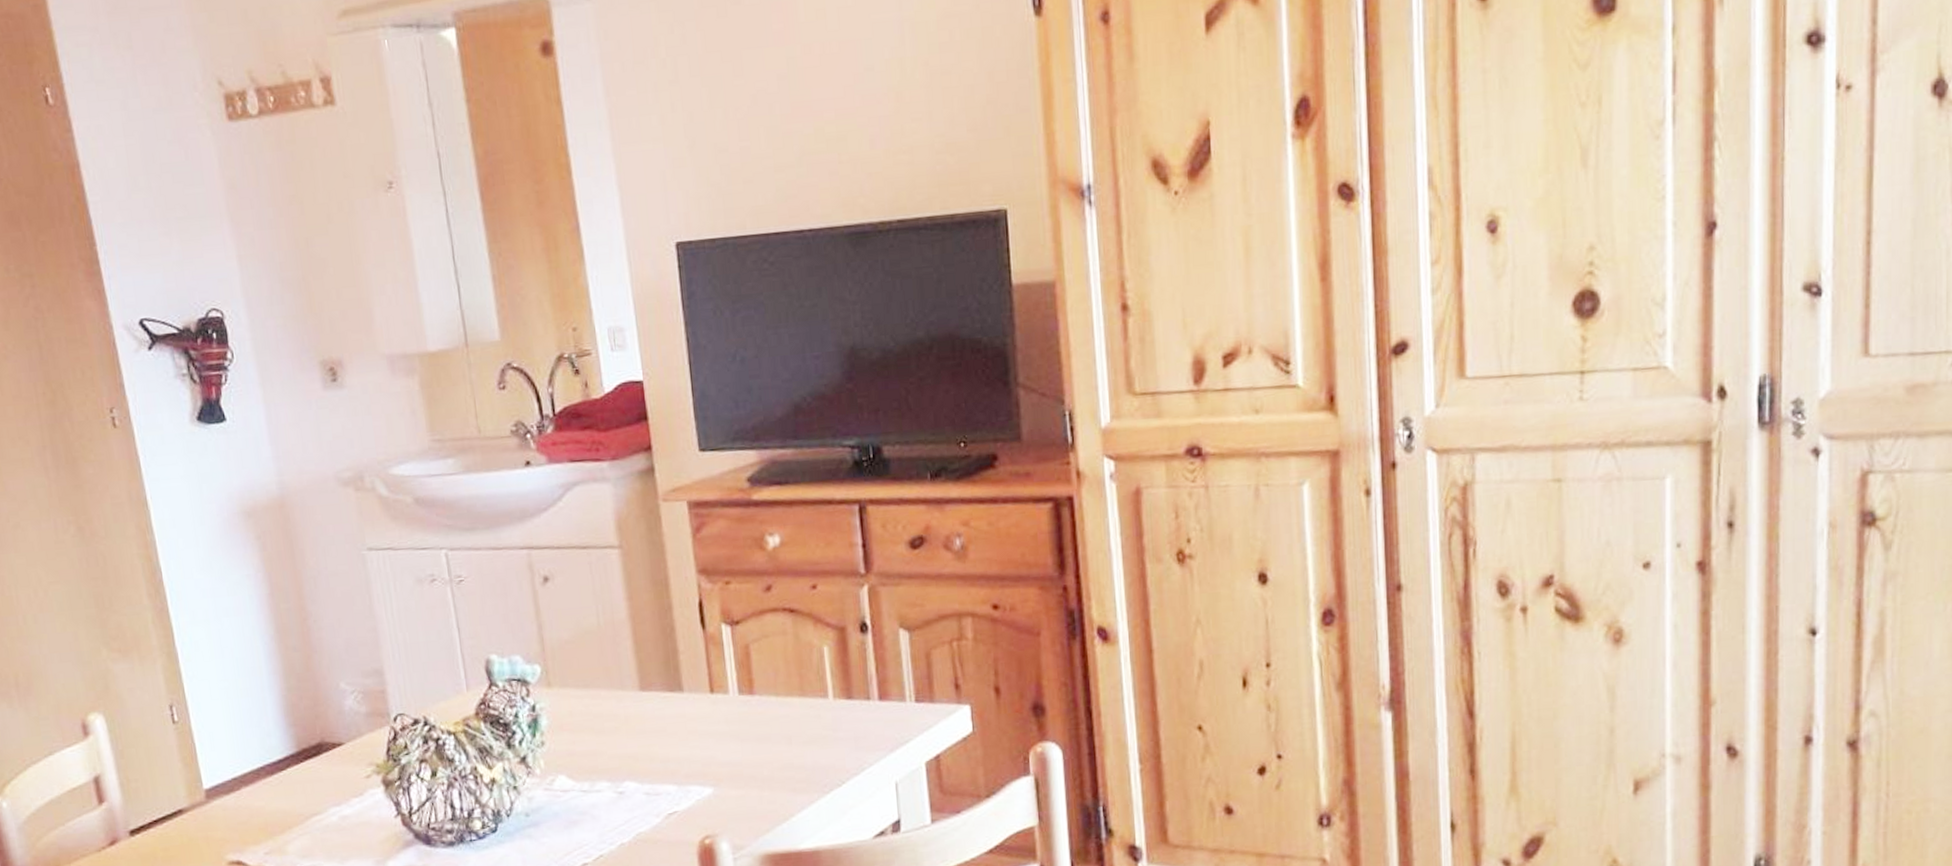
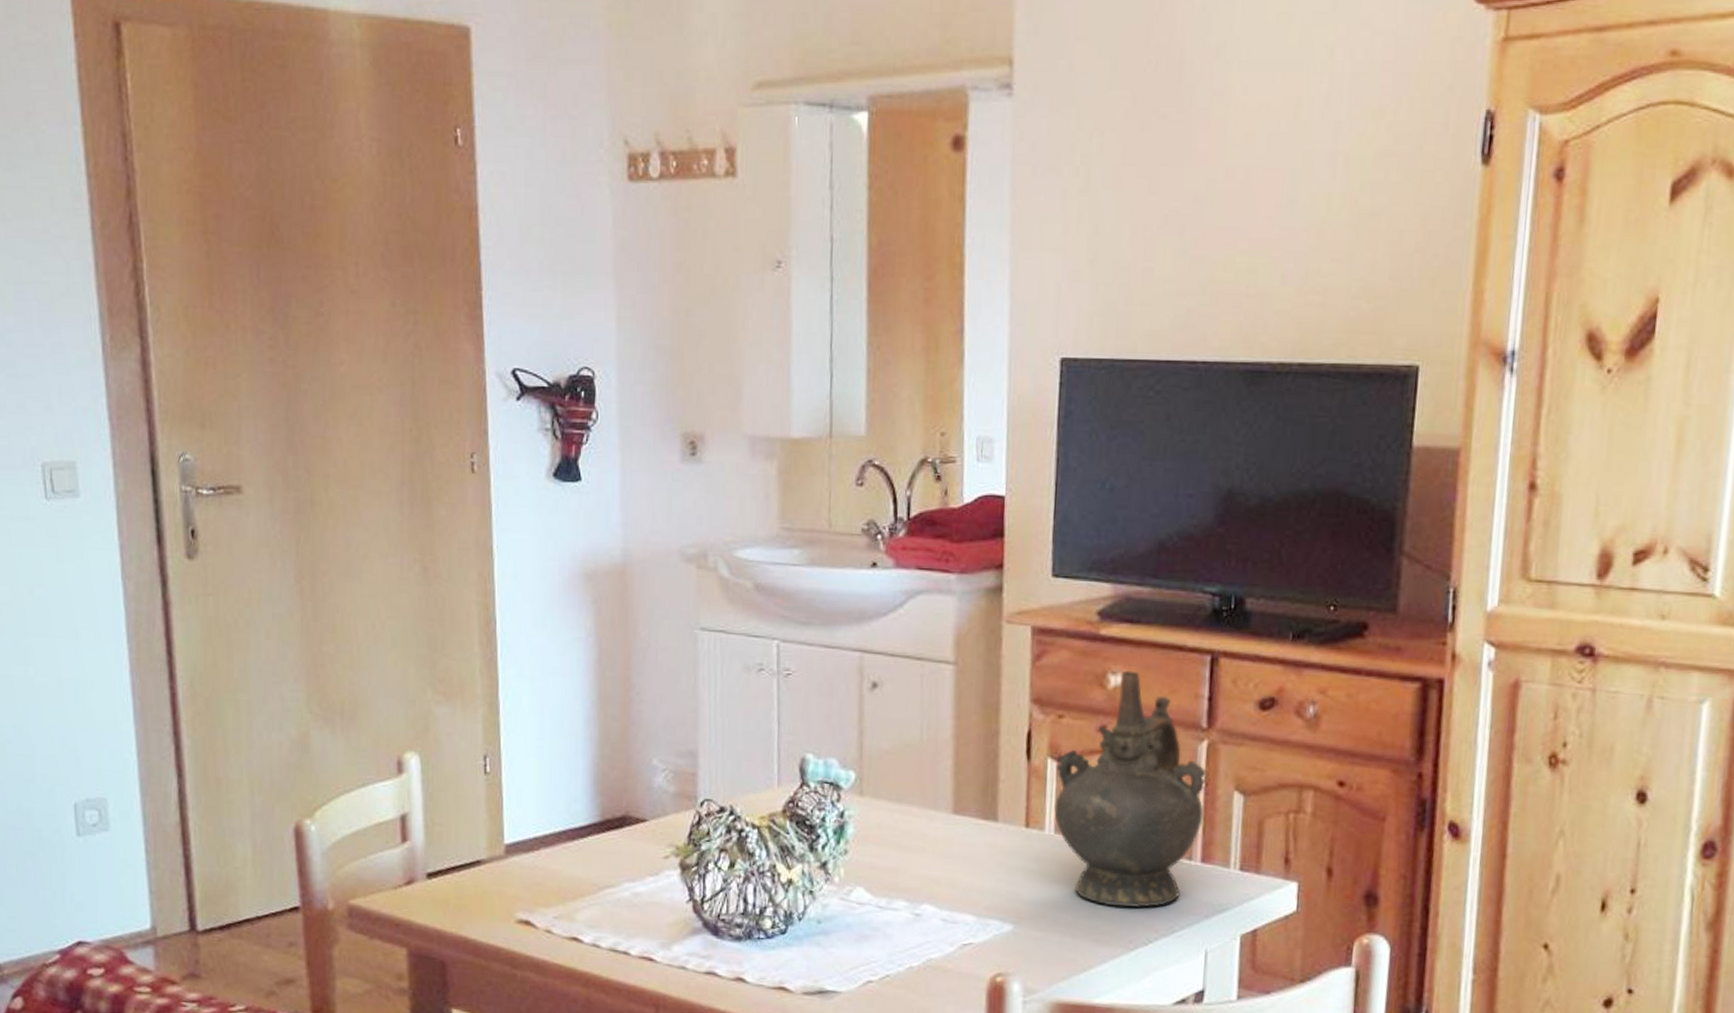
ceremonial vessel: none [729,529,875,756] -> present [1054,670,1207,908]

